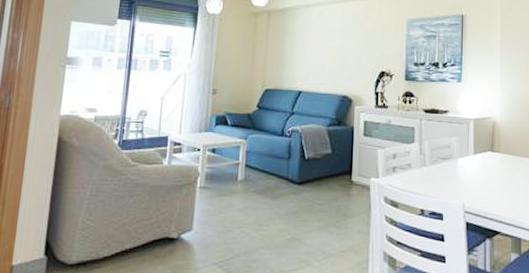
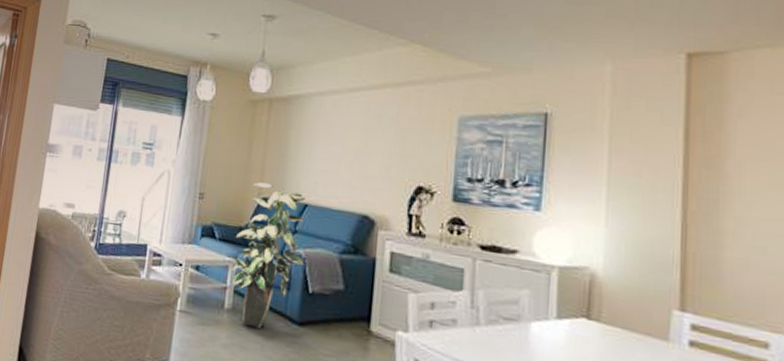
indoor plant: none [242,77,301,192] -> present [231,182,306,329]

